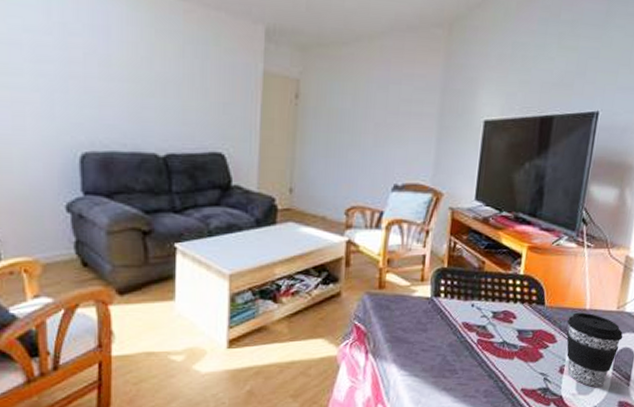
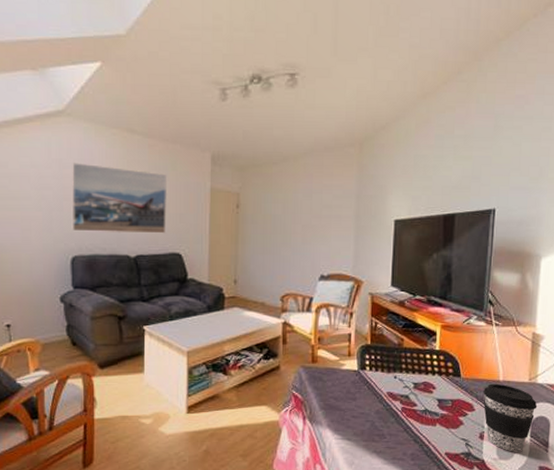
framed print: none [79,29,208,128] -> present [71,163,168,234]

